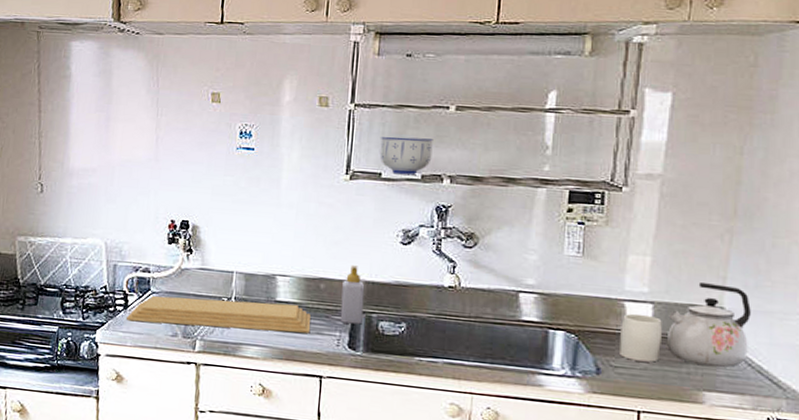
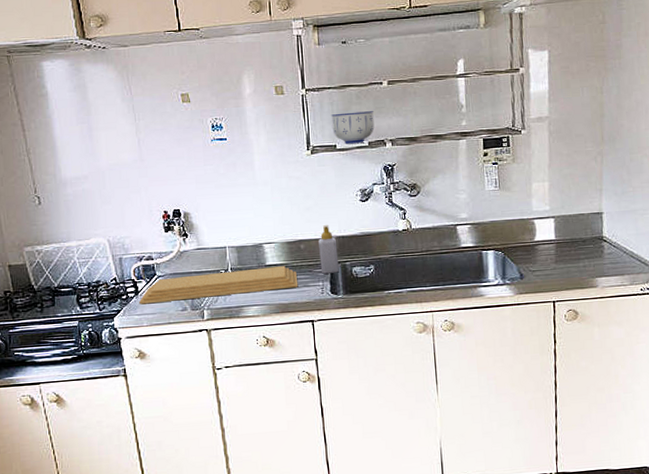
mug: present [620,313,663,363] -> none [533,227,564,264]
kettle: present [666,282,751,368] -> none [566,195,623,259]

